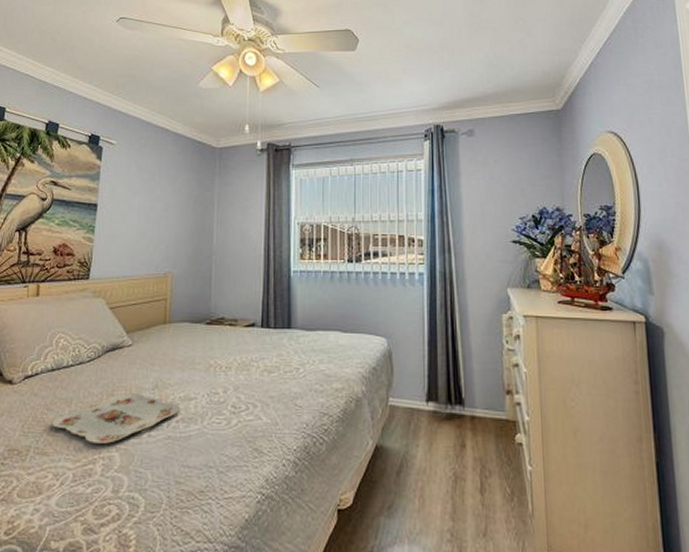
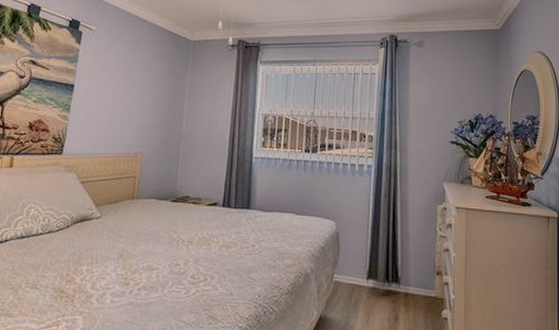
serving tray: present [52,392,179,444] -> none [18,261,142,308]

